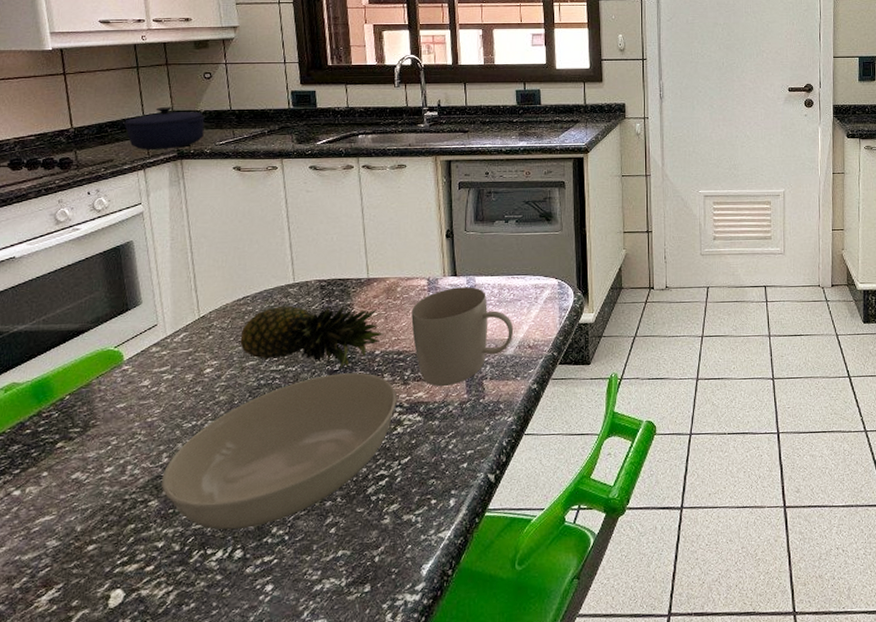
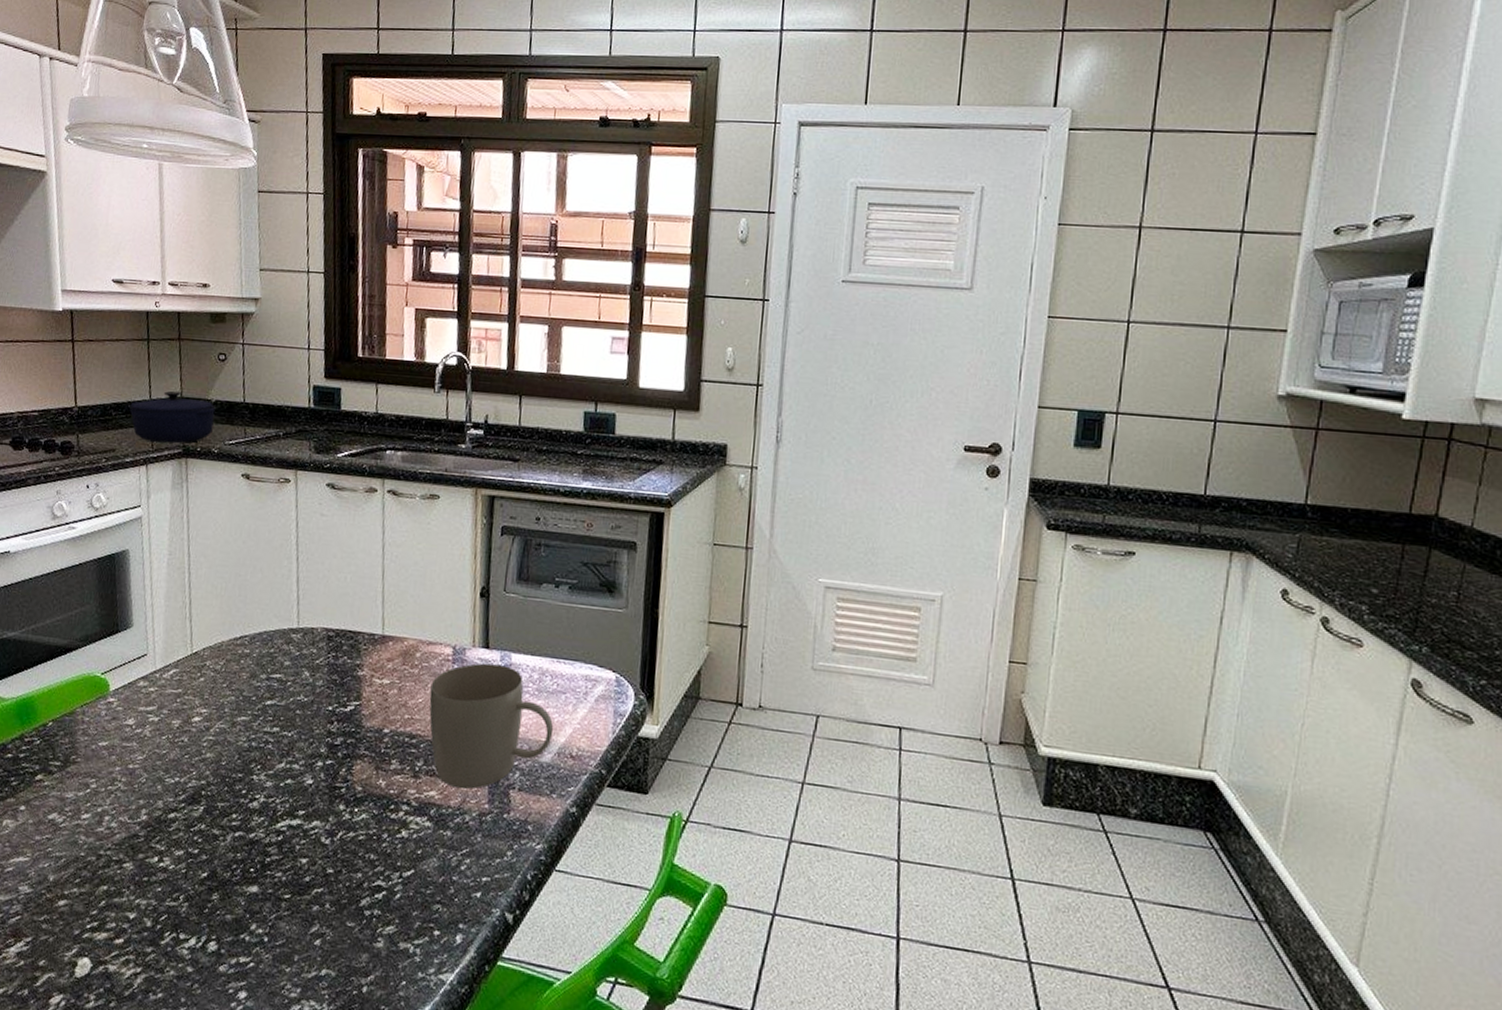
bowl: present [162,373,397,531] -> none [138,748,405,919]
fruit: present [240,306,384,370] -> none [233,654,396,745]

